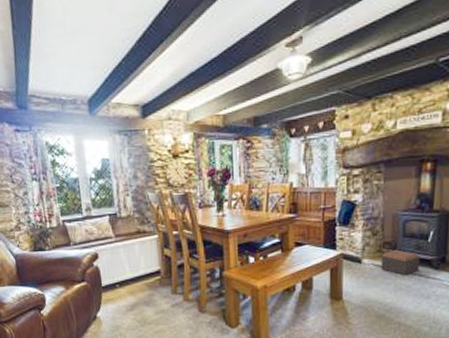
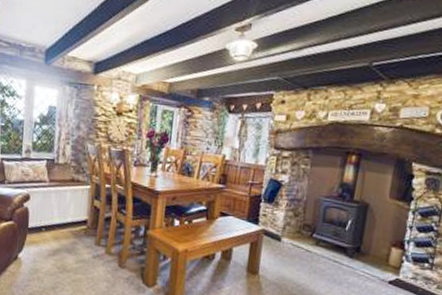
footstool: present [380,249,420,276] -> none [298,232,337,260]

